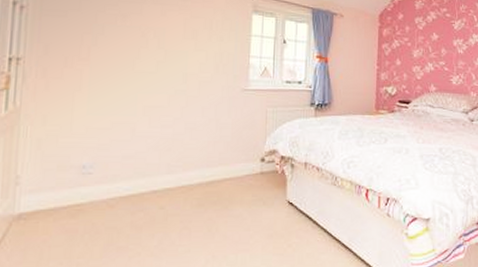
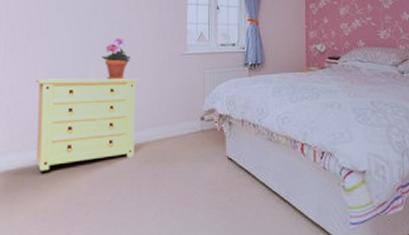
dresser: none [71,109,194,212] -> present [35,78,139,171]
potted plant: none [152,68,185,115] -> present [102,38,130,80]

